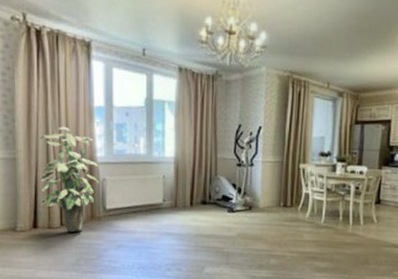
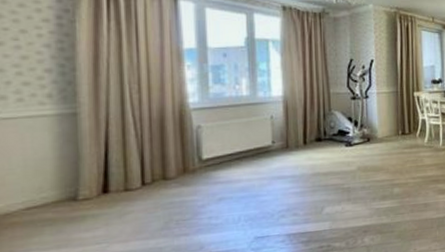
indoor plant: present [40,126,99,233] -> none [112,72,193,192]

